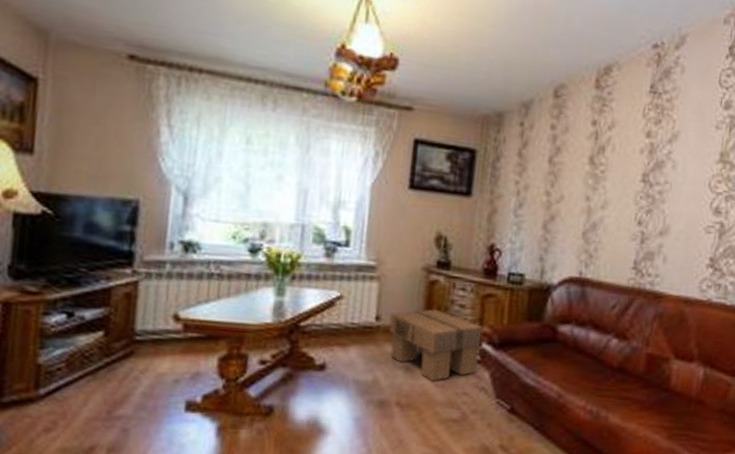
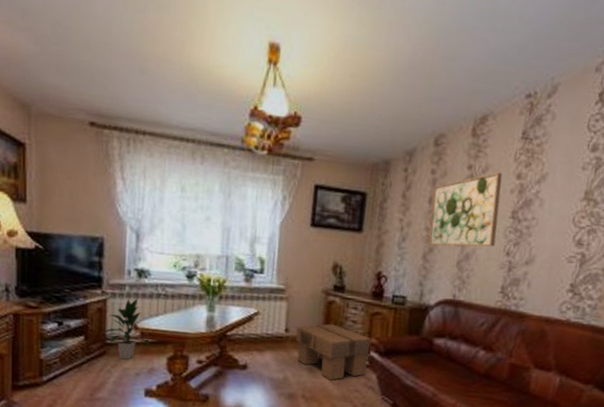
indoor plant: none [131,280,197,362] -> present [103,298,151,360]
wall art: none [549,129,631,215] -> present [428,172,503,247]

